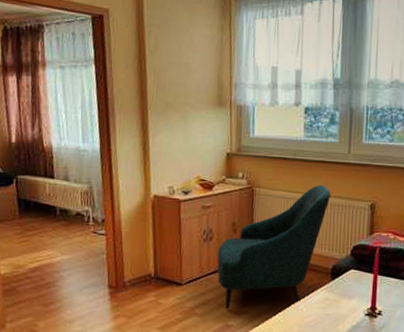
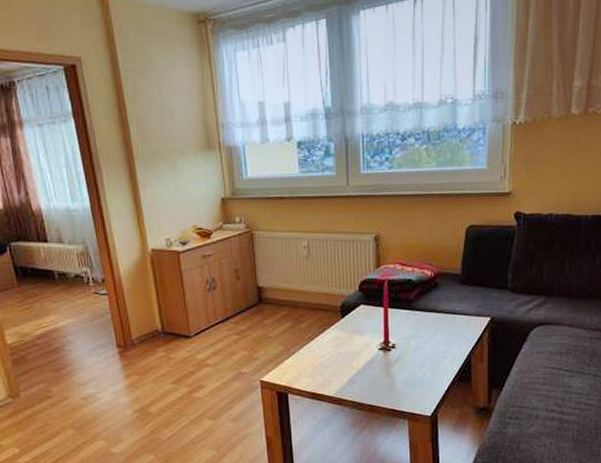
armchair: present [217,184,330,310] -> none [223,221,332,358]

